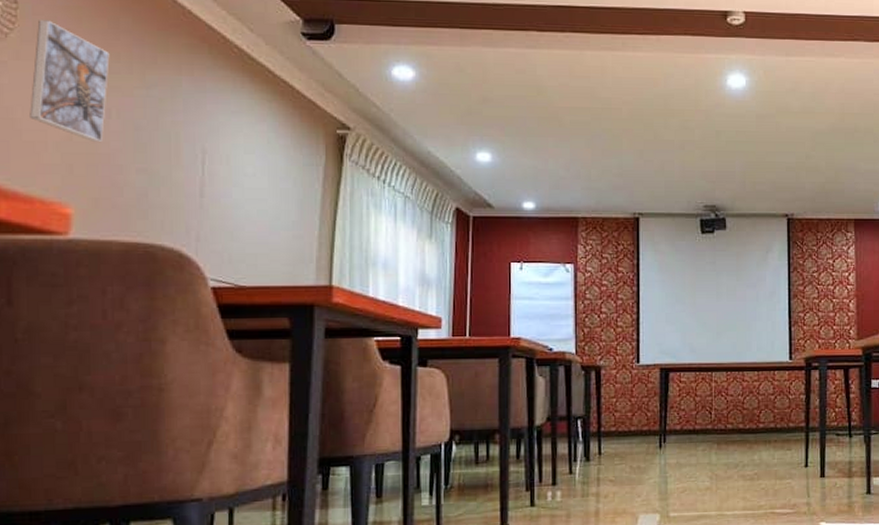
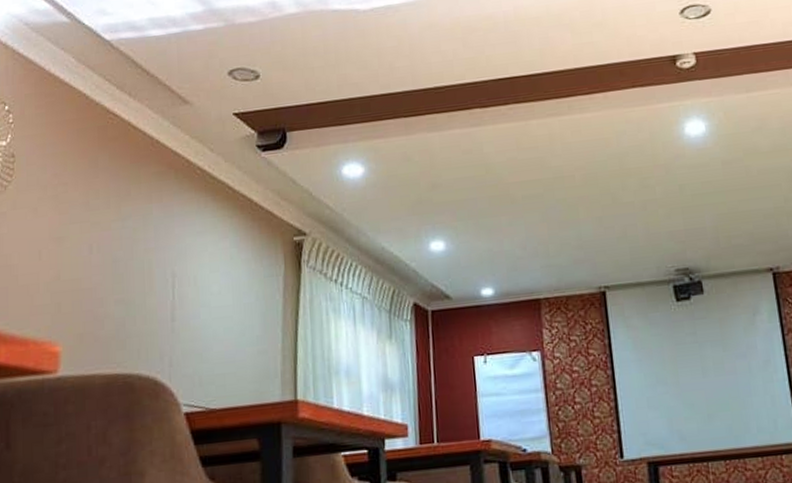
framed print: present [29,20,110,142] -> none [24,168,91,278]

